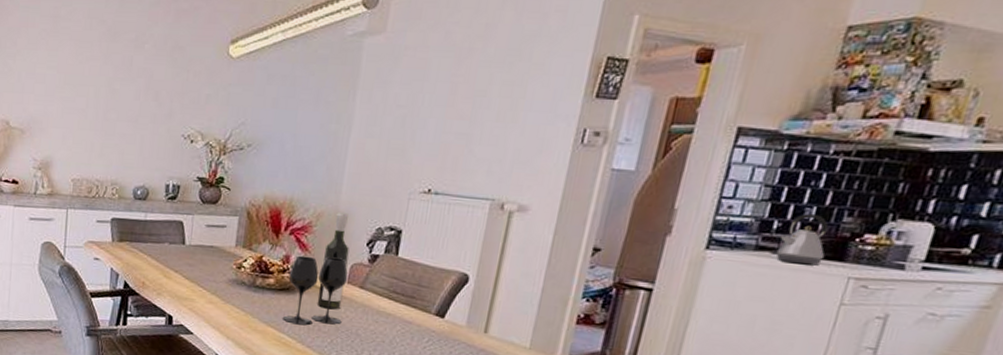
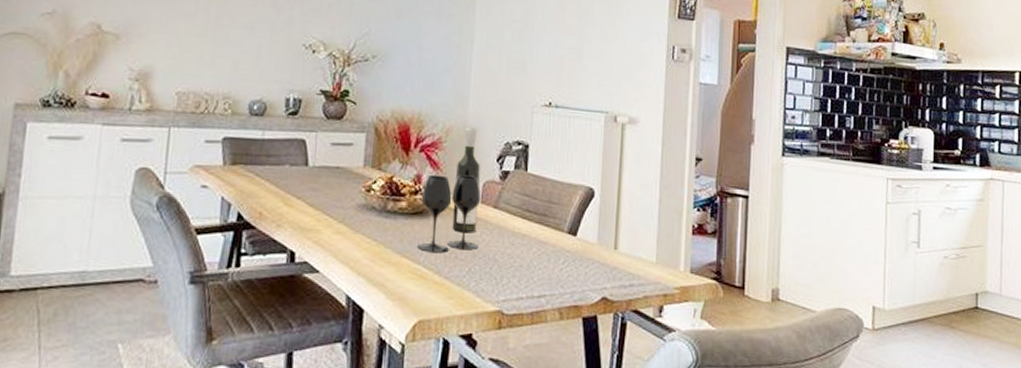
kettle: present [776,214,829,266] -> none [833,123,868,169]

